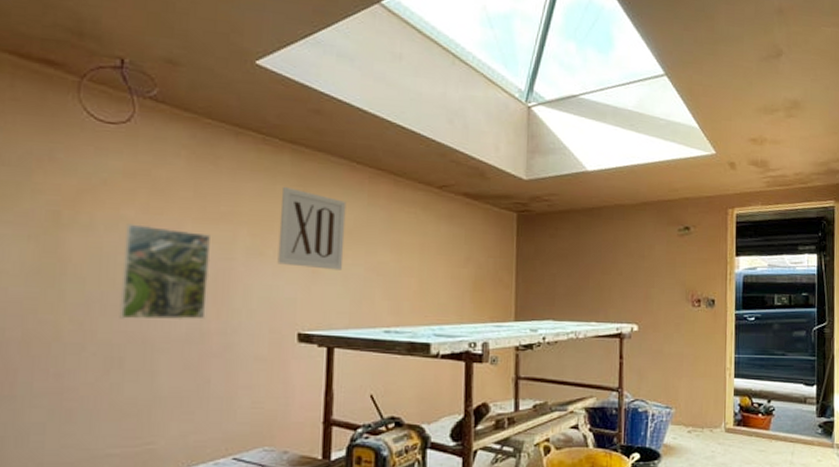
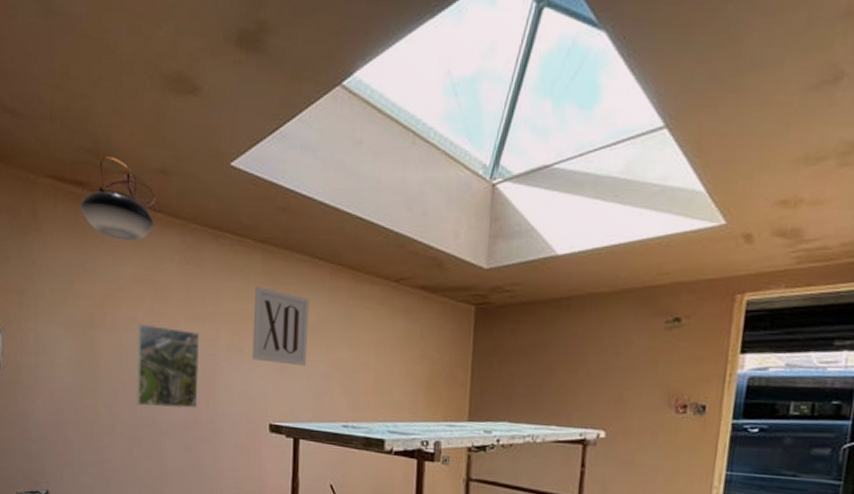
pendant light: none [50,37,155,132] -> present [80,155,154,241]

